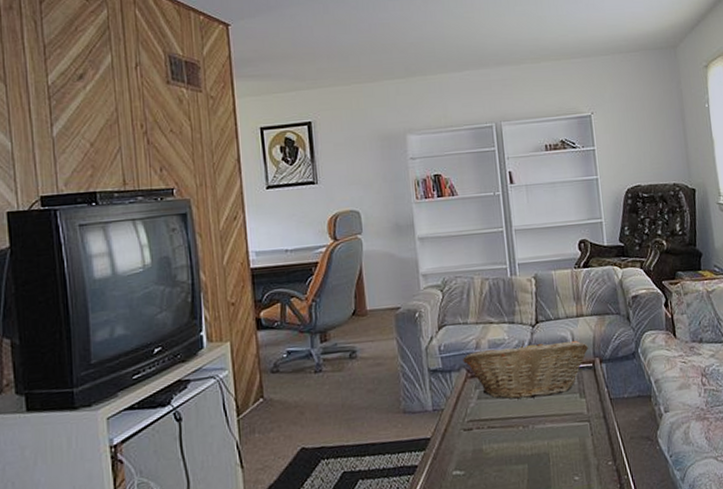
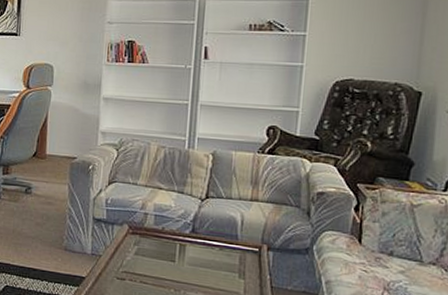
fruit basket: present [463,340,589,399] -> none [127,211,258,269]

